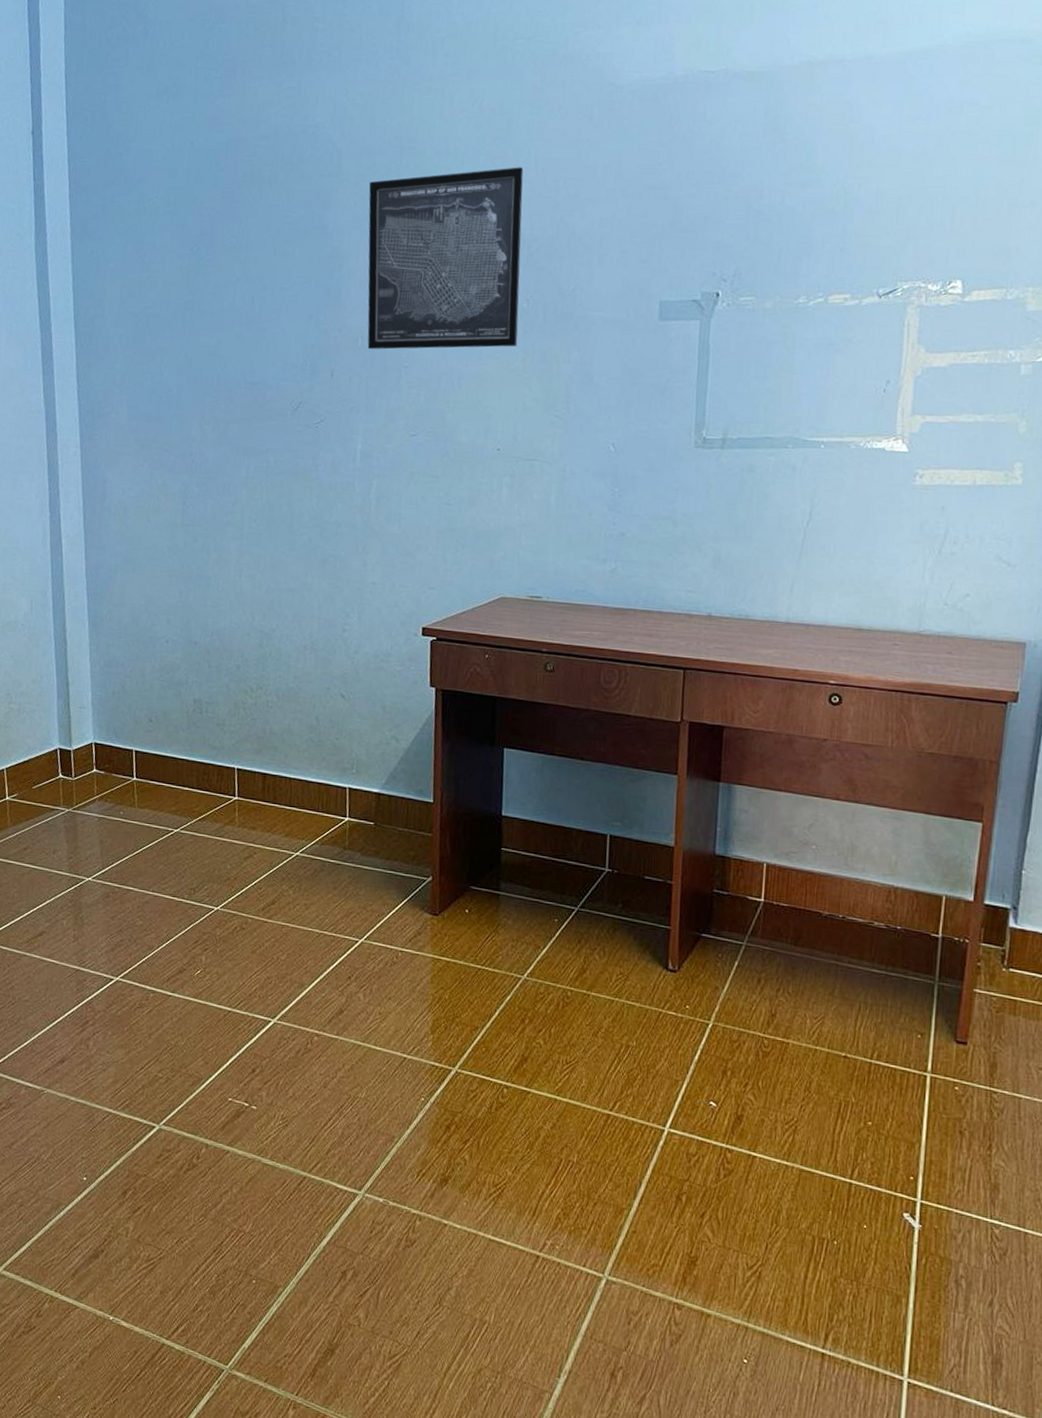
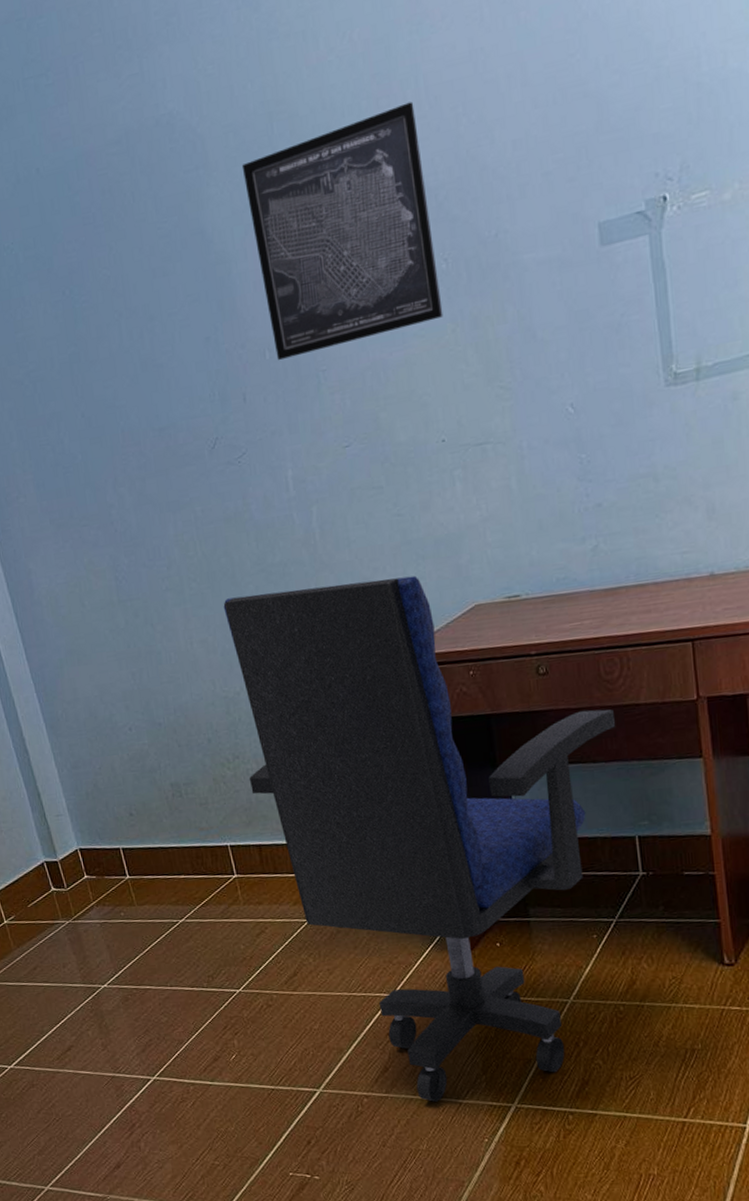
office chair: none [267,543,606,1053] -> present [223,575,615,1102]

